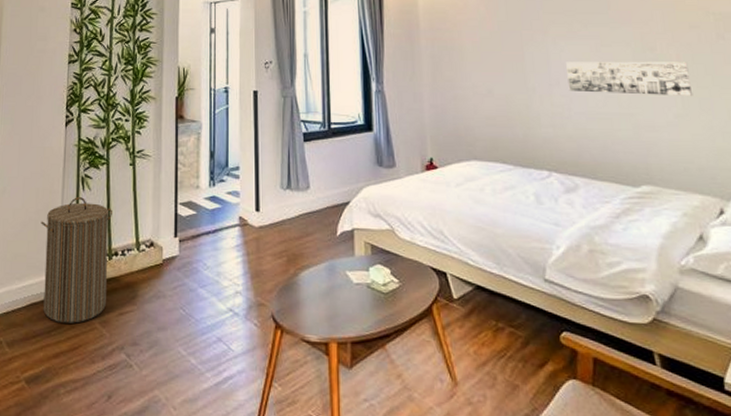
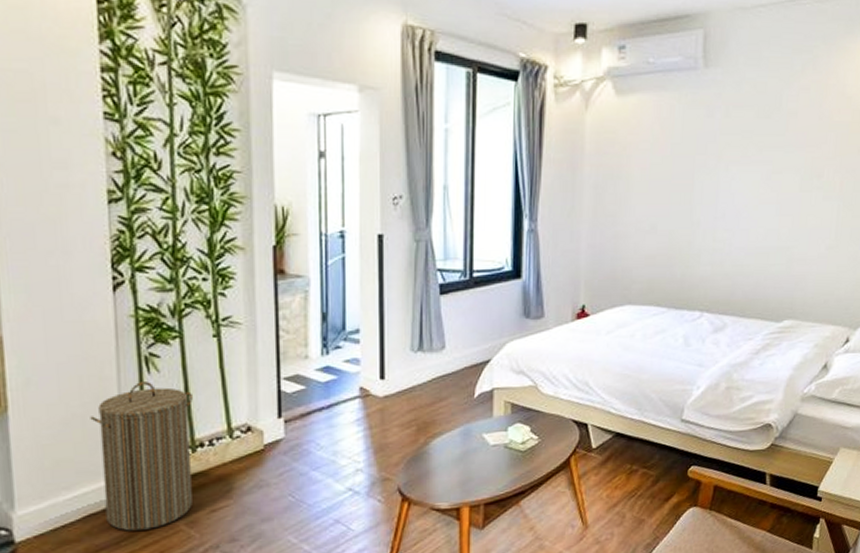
wall art: present [566,61,693,96] -> none [733,190,849,227]

